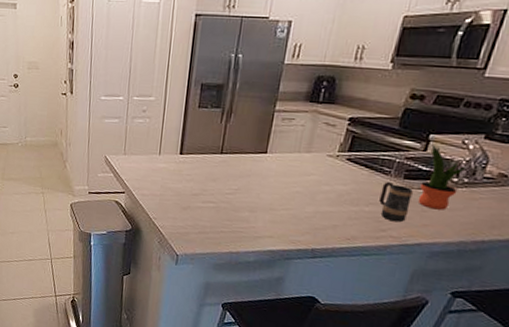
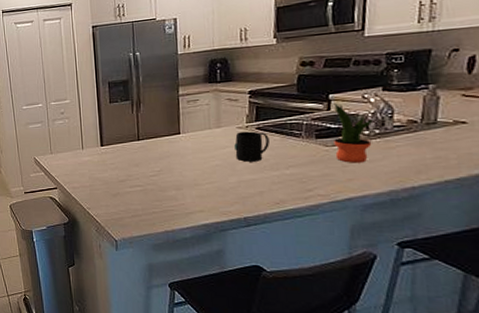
mug: none [318,160,357,194] -> present [234,131,270,162]
mug: present [379,182,413,222] -> none [296,144,330,181]

